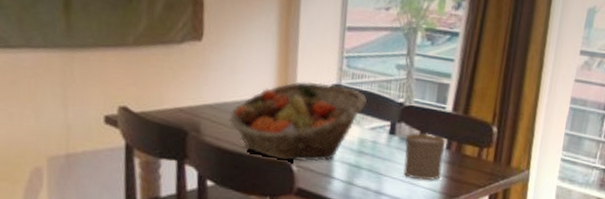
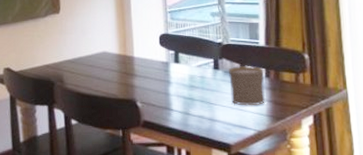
fruit basket: present [228,81,367,162] -> none [84,34,191,99]

